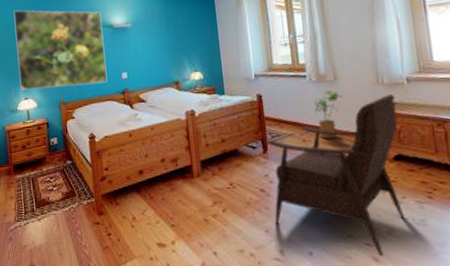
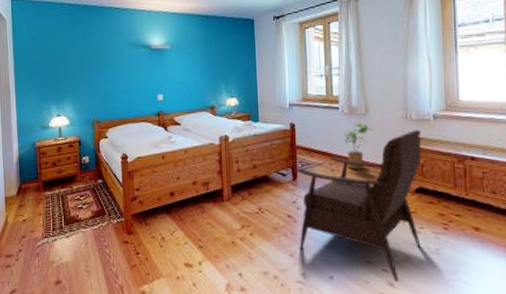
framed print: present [13,10,108,90] -> none [48,24,143,107]

